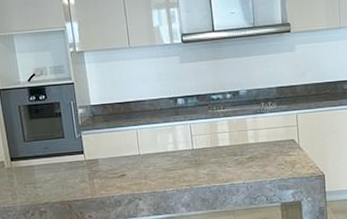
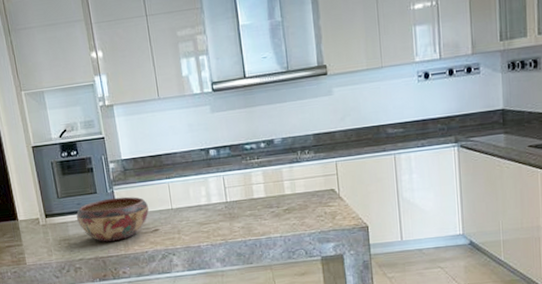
decorative bowl: none [42,142,117,186] -> present [76,196,150,242]

